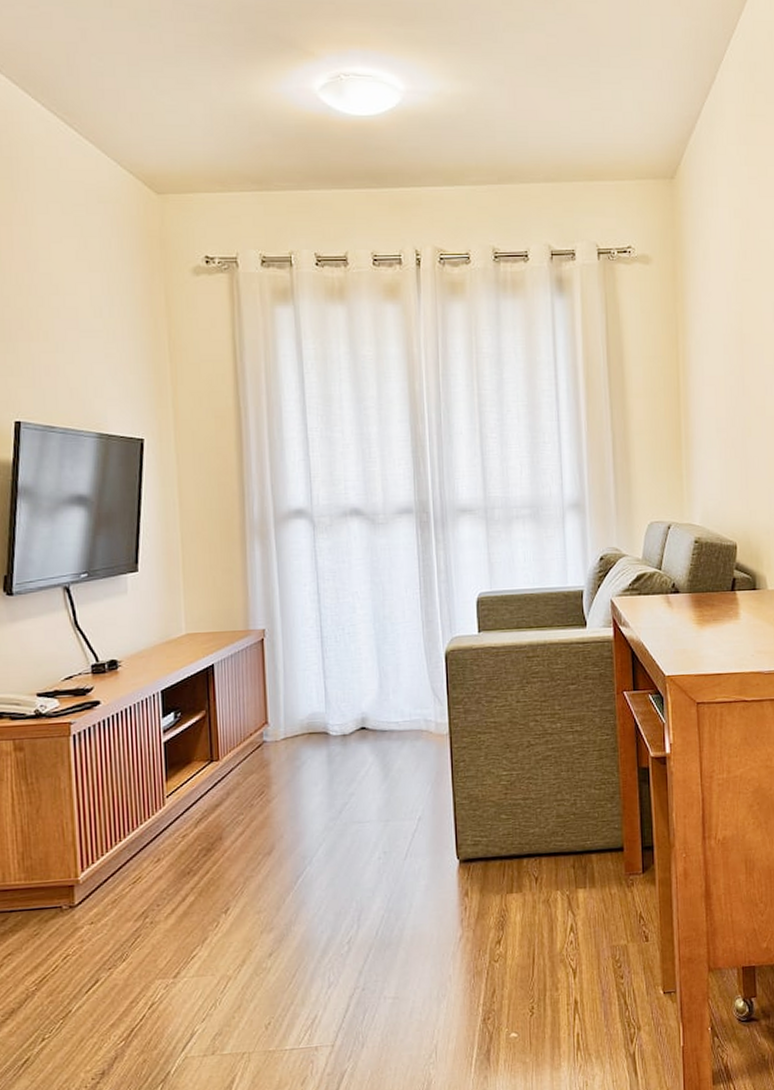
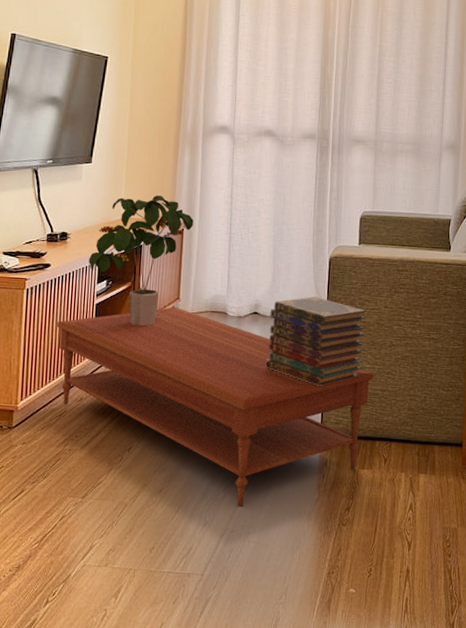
coffee table: none [116,733,512,960] -> present [56,307,373,508]
potted plant: none [148,601,275,762] -> present [89,195,194,326]
book stack: none [381,700,498,805] -> present [265,296,366,387]

